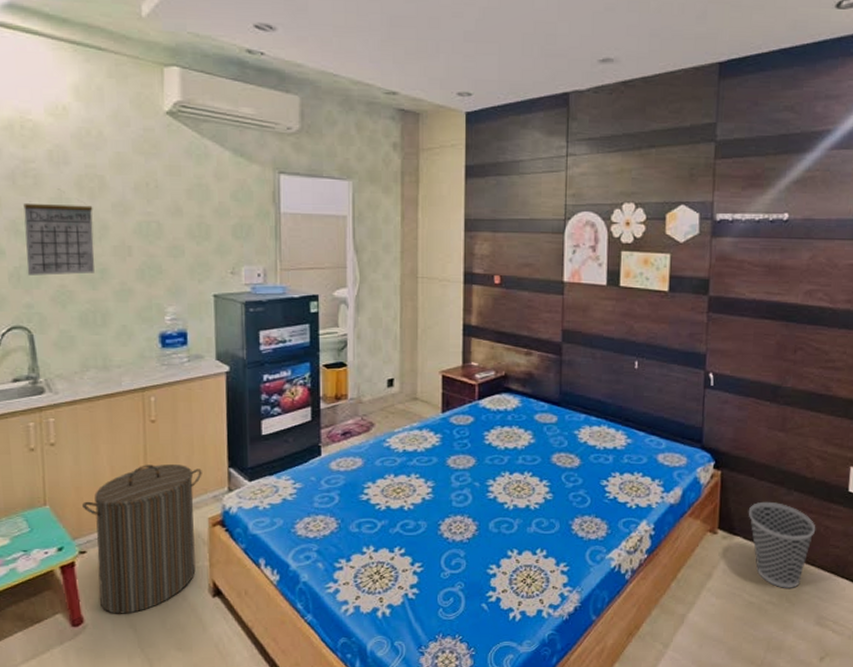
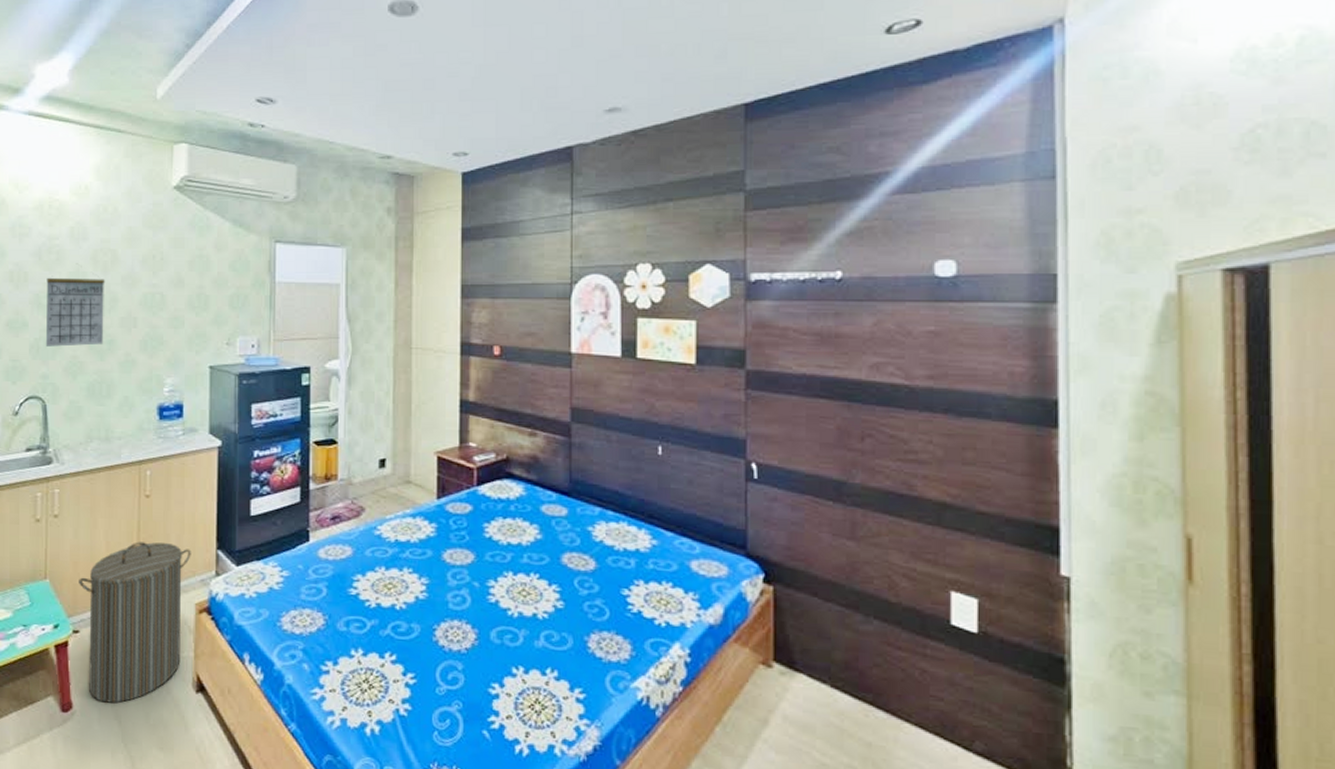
wastebasket: present [748,501,816,588] -> none [812,629,908,750]

